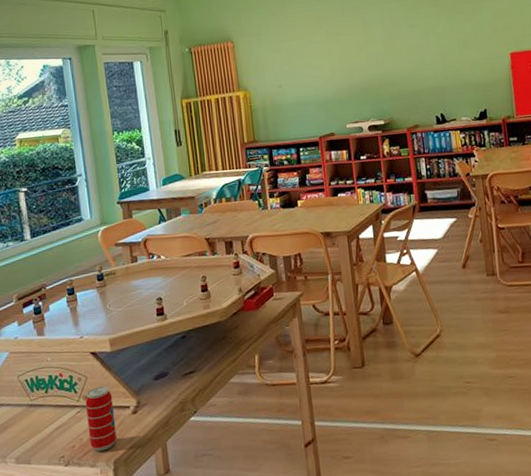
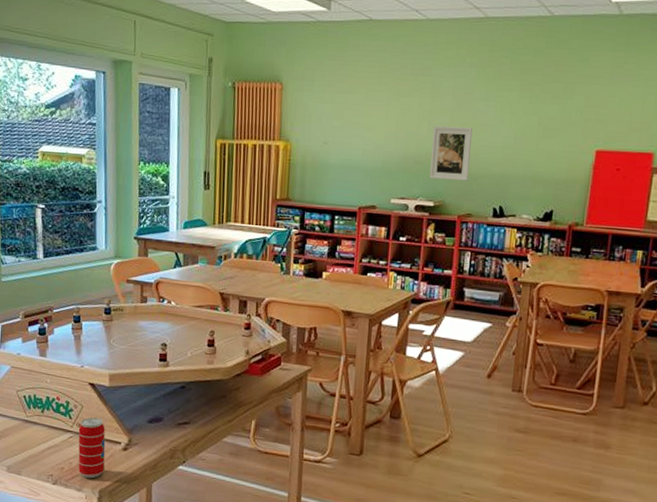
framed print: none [370,51,410,101] -> present [429,126,472,181]

